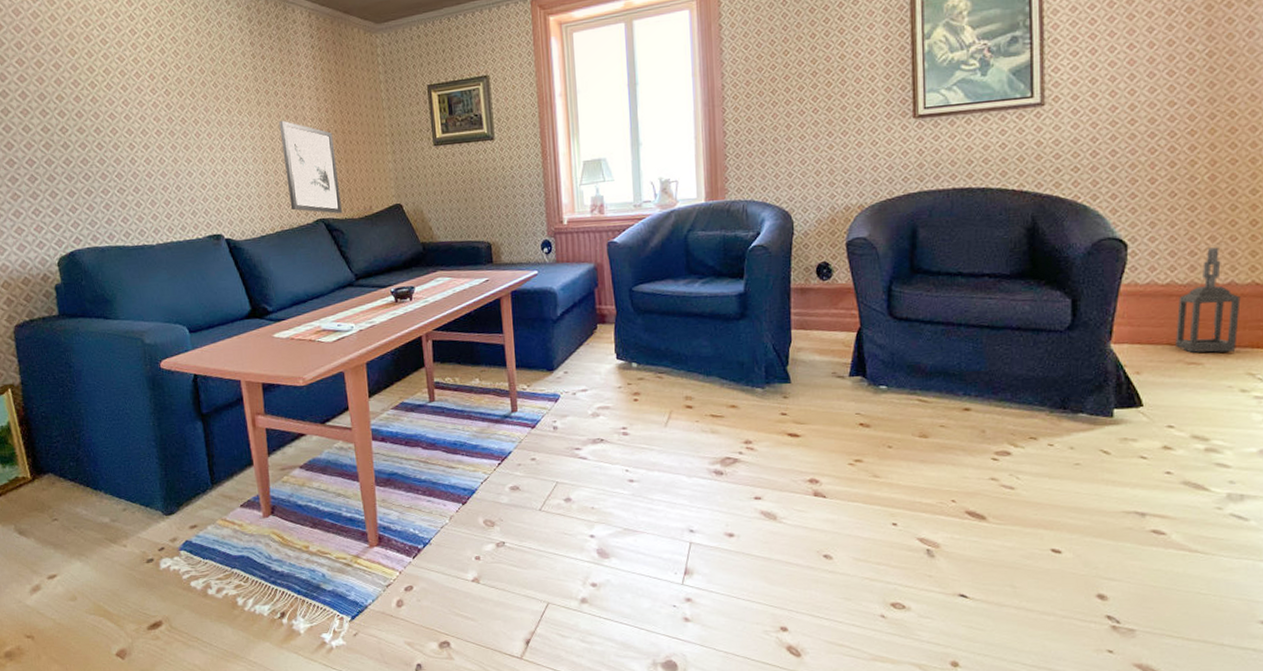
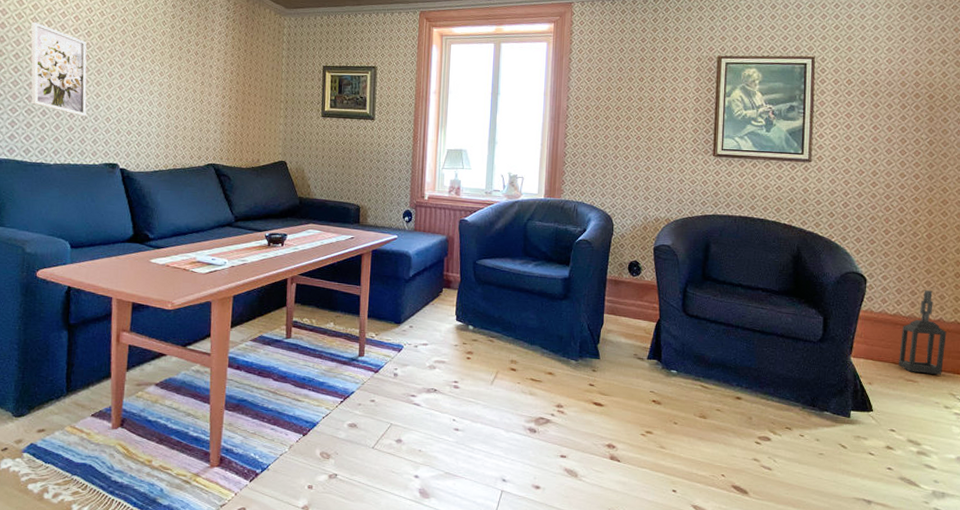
wall art: none [106,89,180,187] -> present [31,22,87,116]
wall art: present [279,120,342,215] -> none [185,74,234,162]

